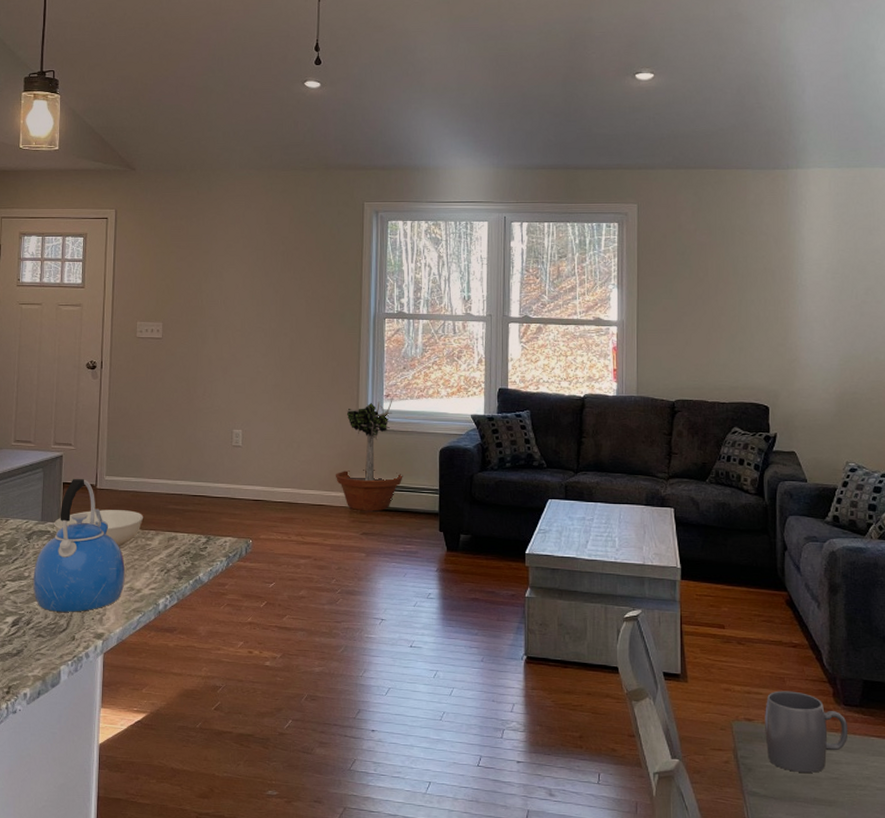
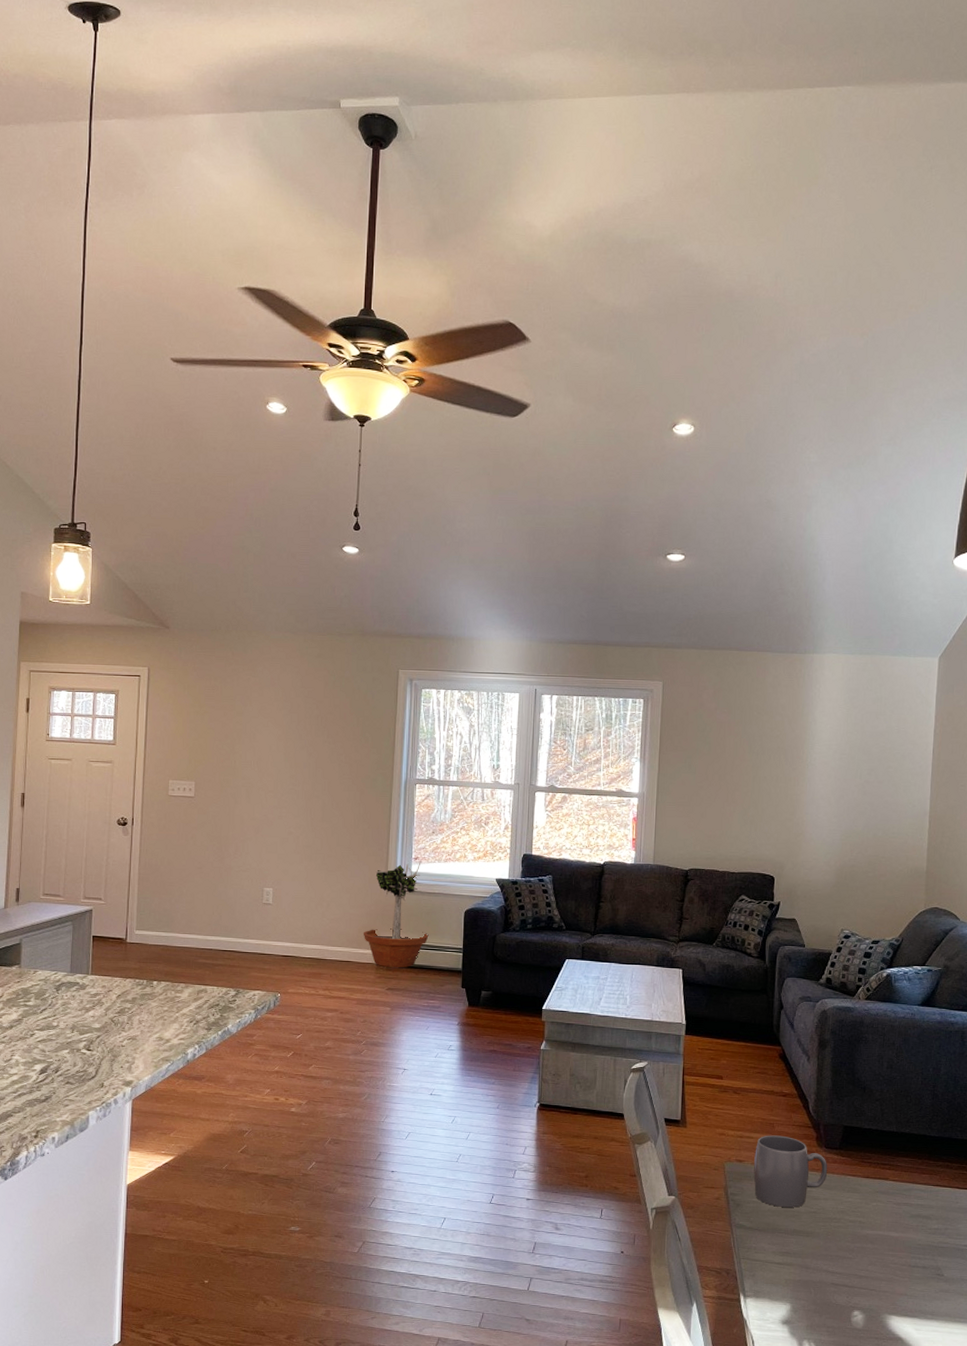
kettle: present [33,479,125,612] -> none [62,933,154,1061]
bowl: present [54,510,144,547] -> none [83,963,174,999]

